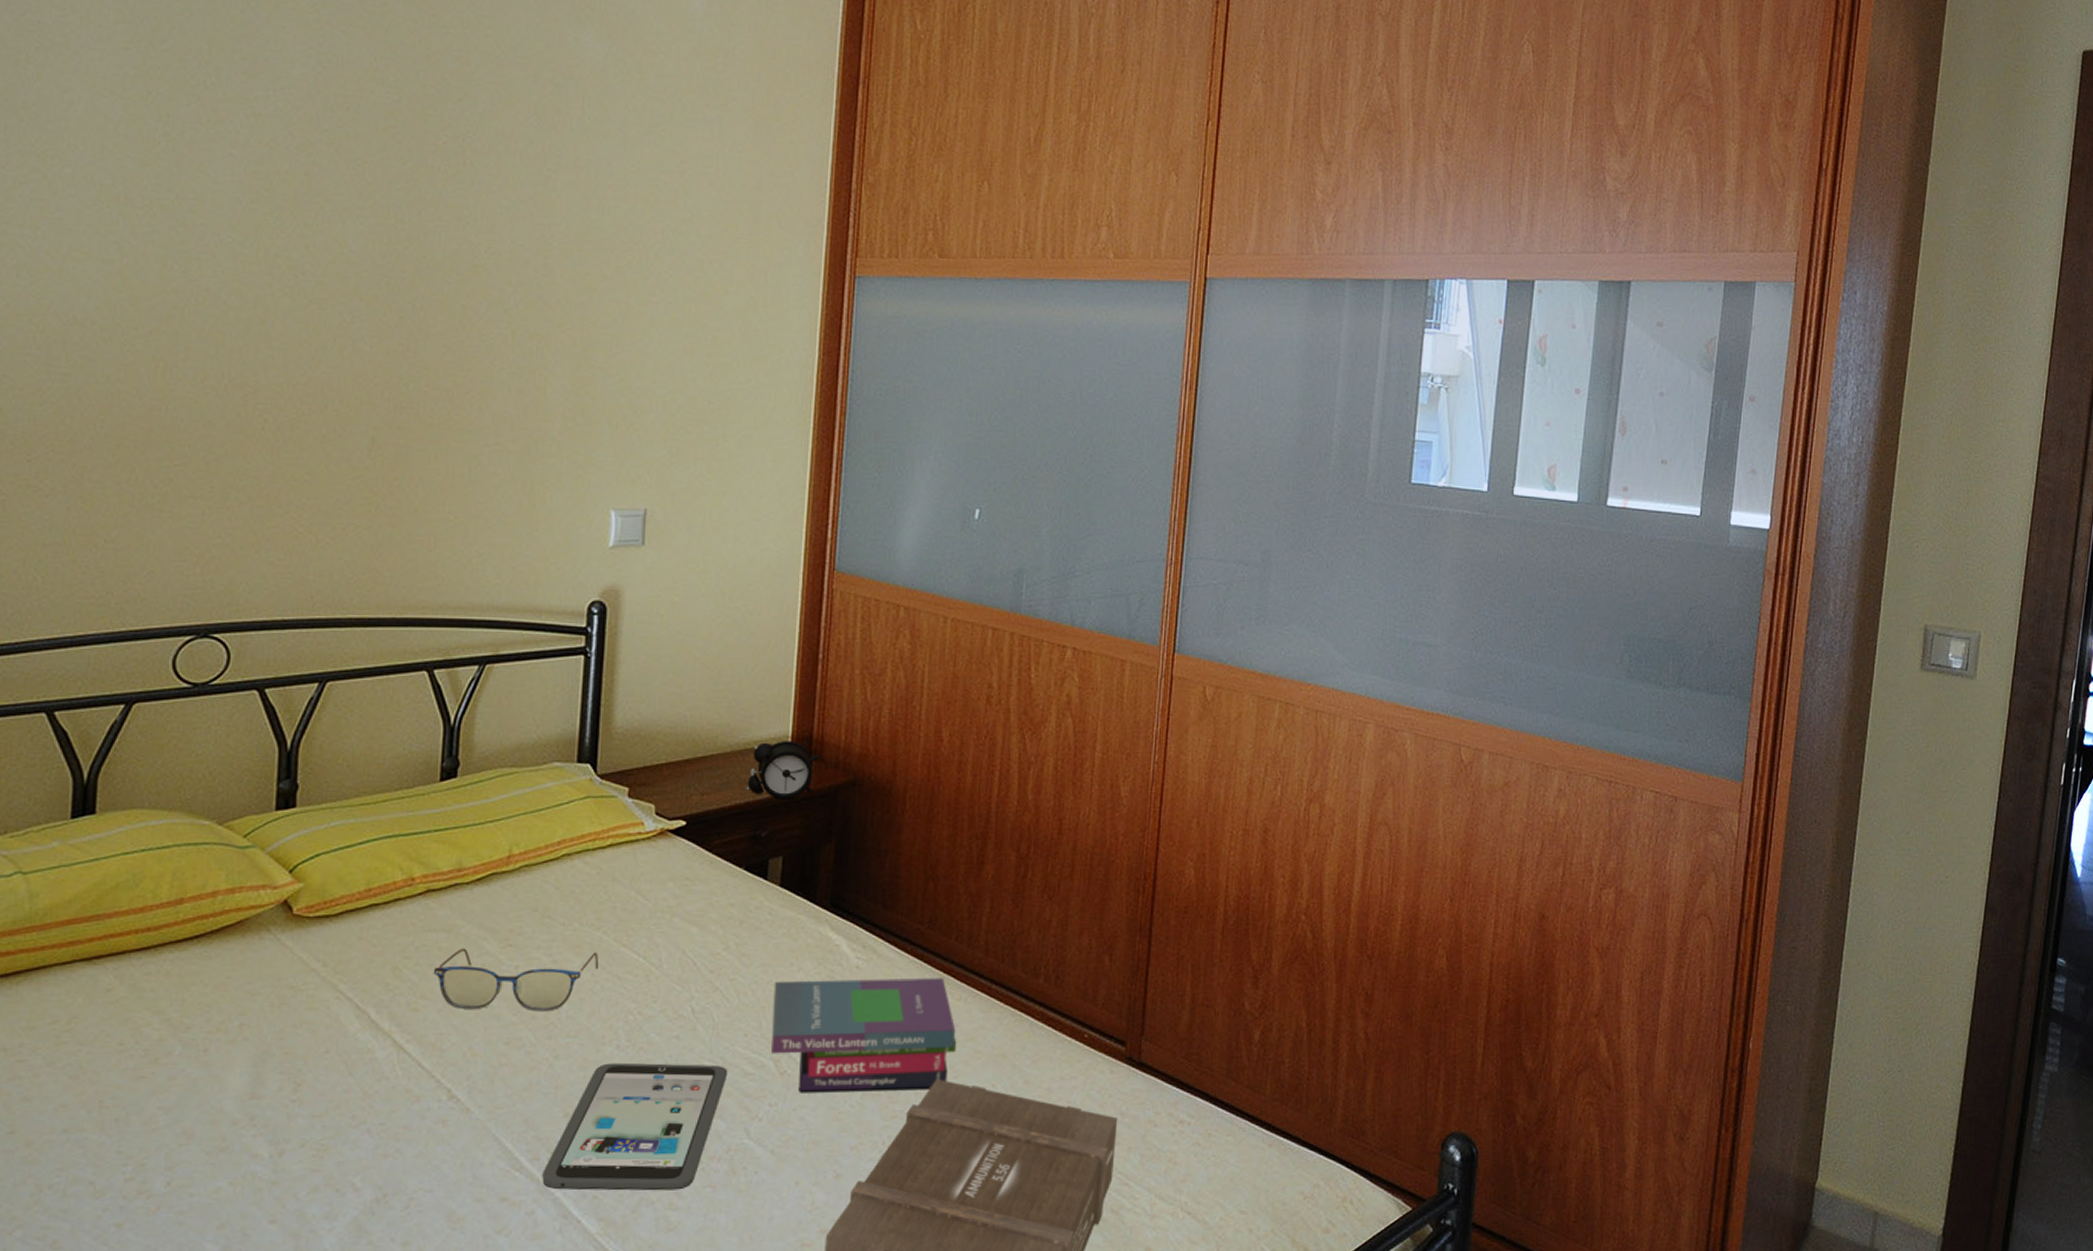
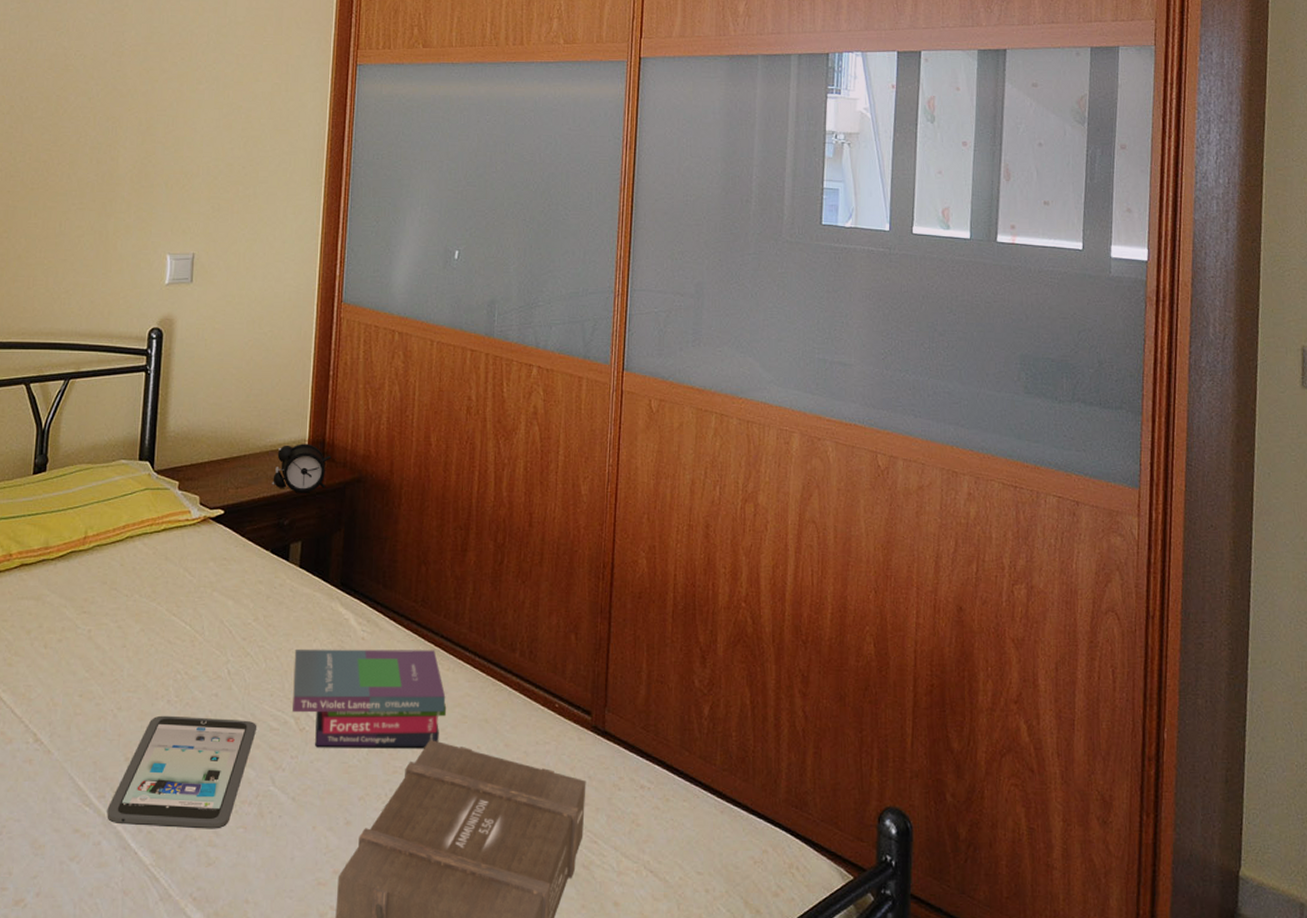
glasses: present [433,948,599,1012] -> none [24,614,154,670]

